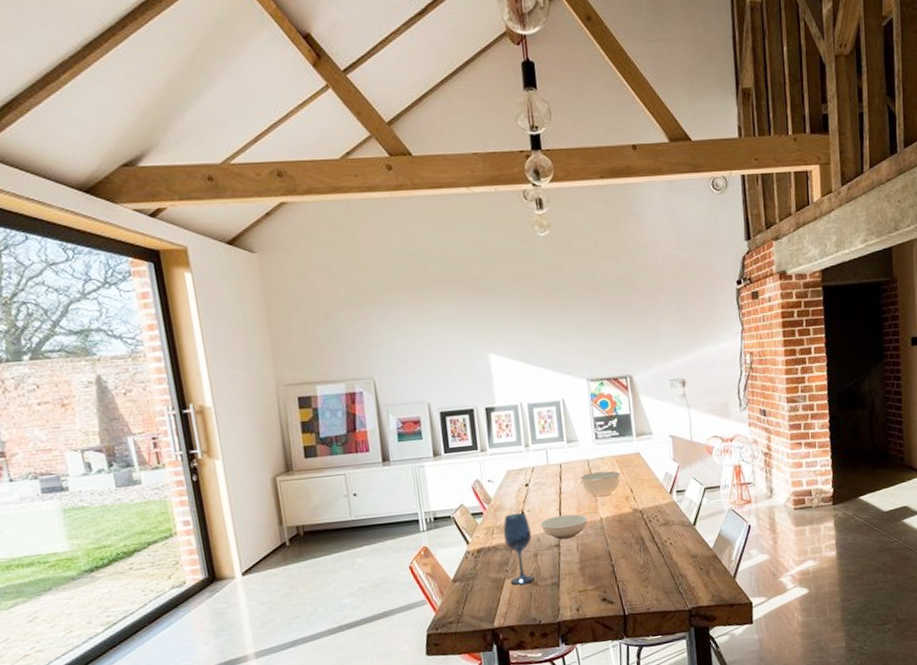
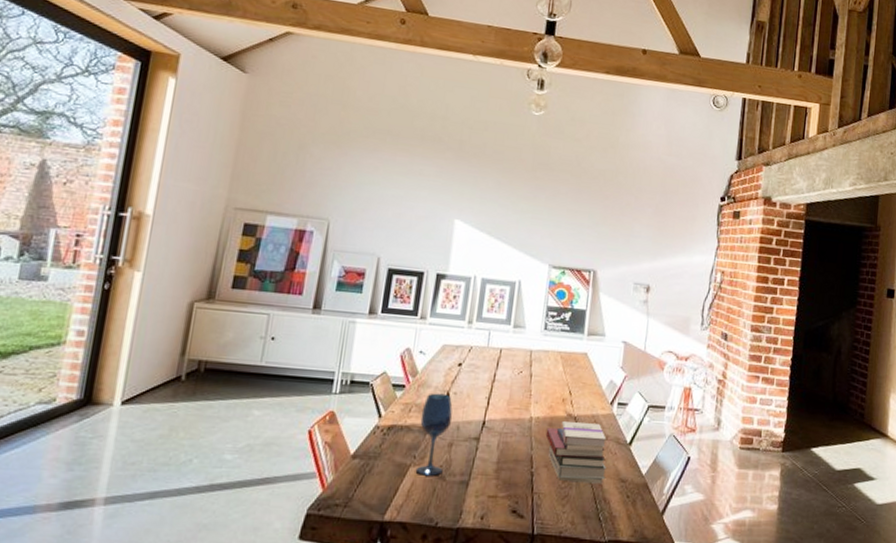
bowl: present [540,514,588,540] -> none [464,405,517,434]
bowl: present [581,471,620,498] -> none [519,365,562,395]
books: none [617,512,678,567] -> present [545,421,607,484]

